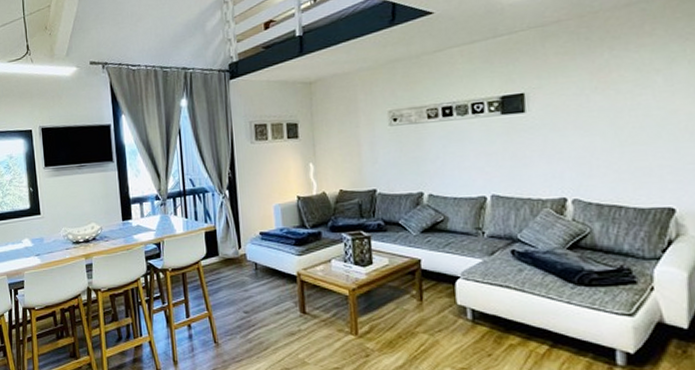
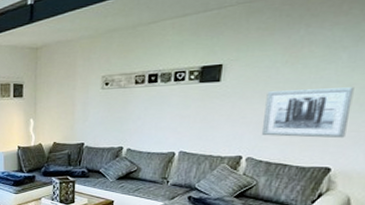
wall art: none [581,113,683,173] -> present [261,87,354,139]

